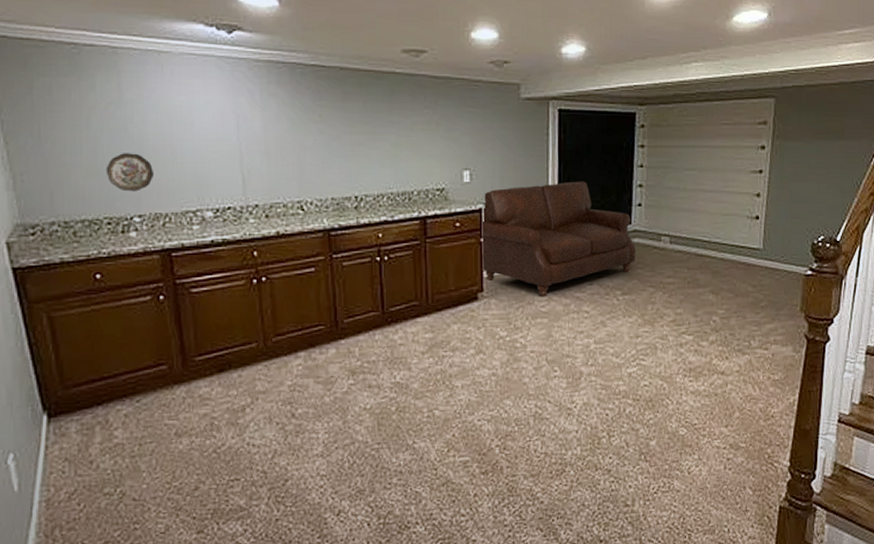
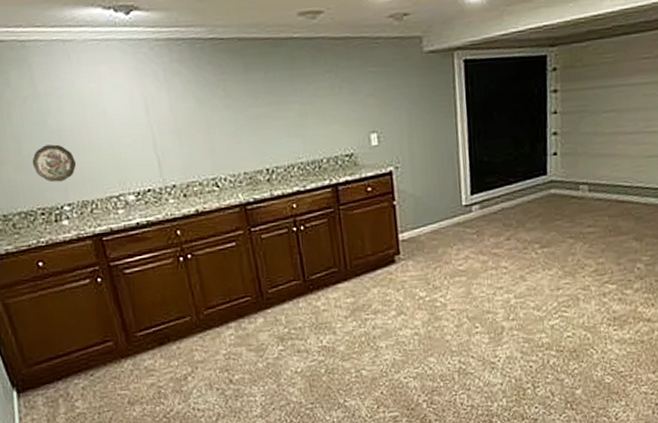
sofa: present [480,181,636,298] -> none [391,133,553,256]

